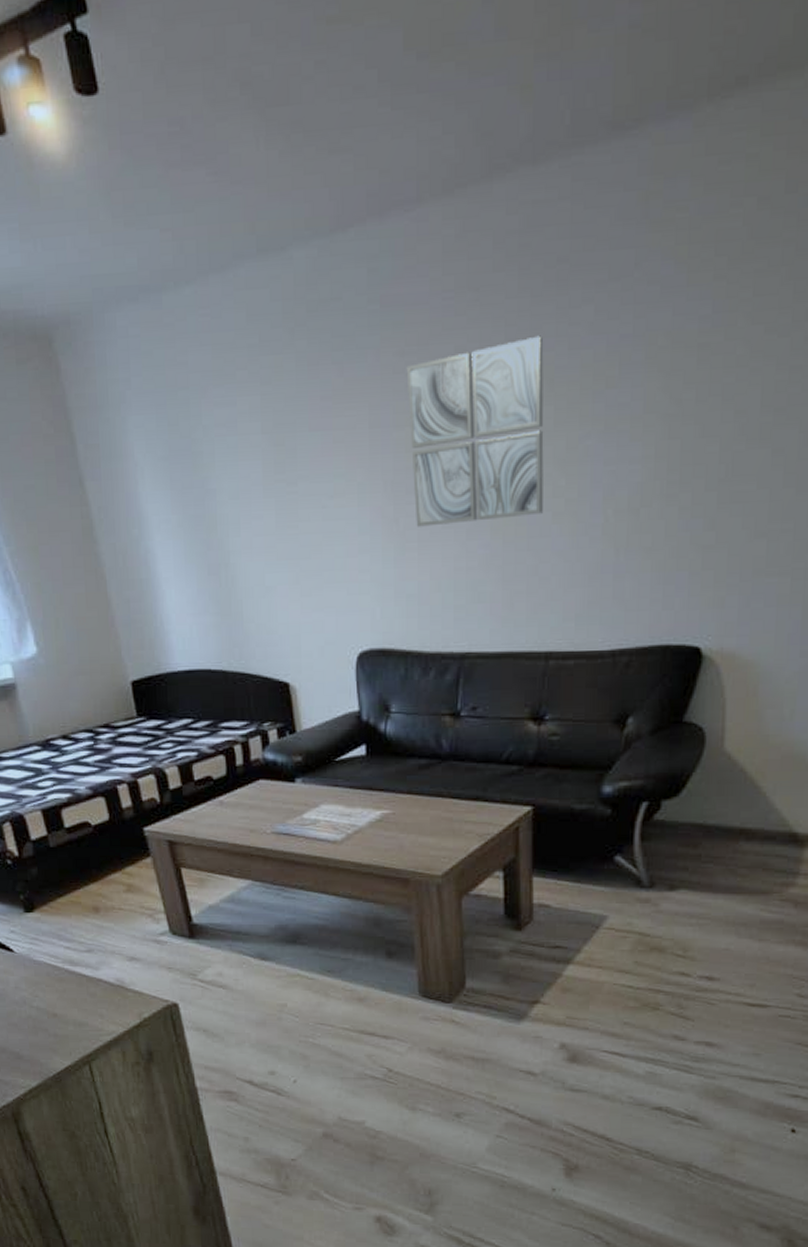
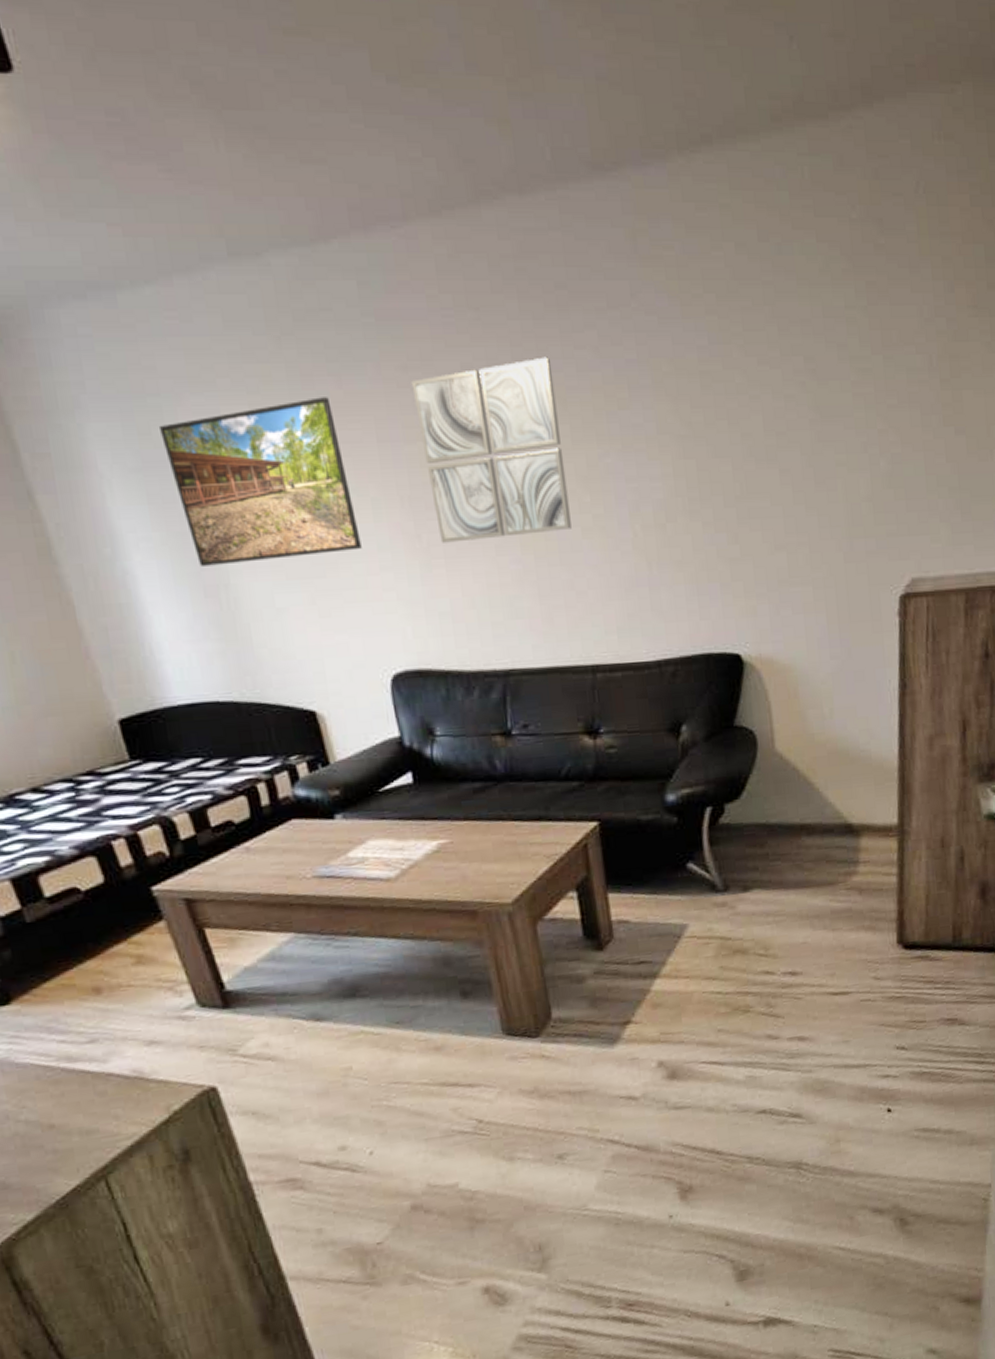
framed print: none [185,385,344,547] -> present [158,397,362,566]

